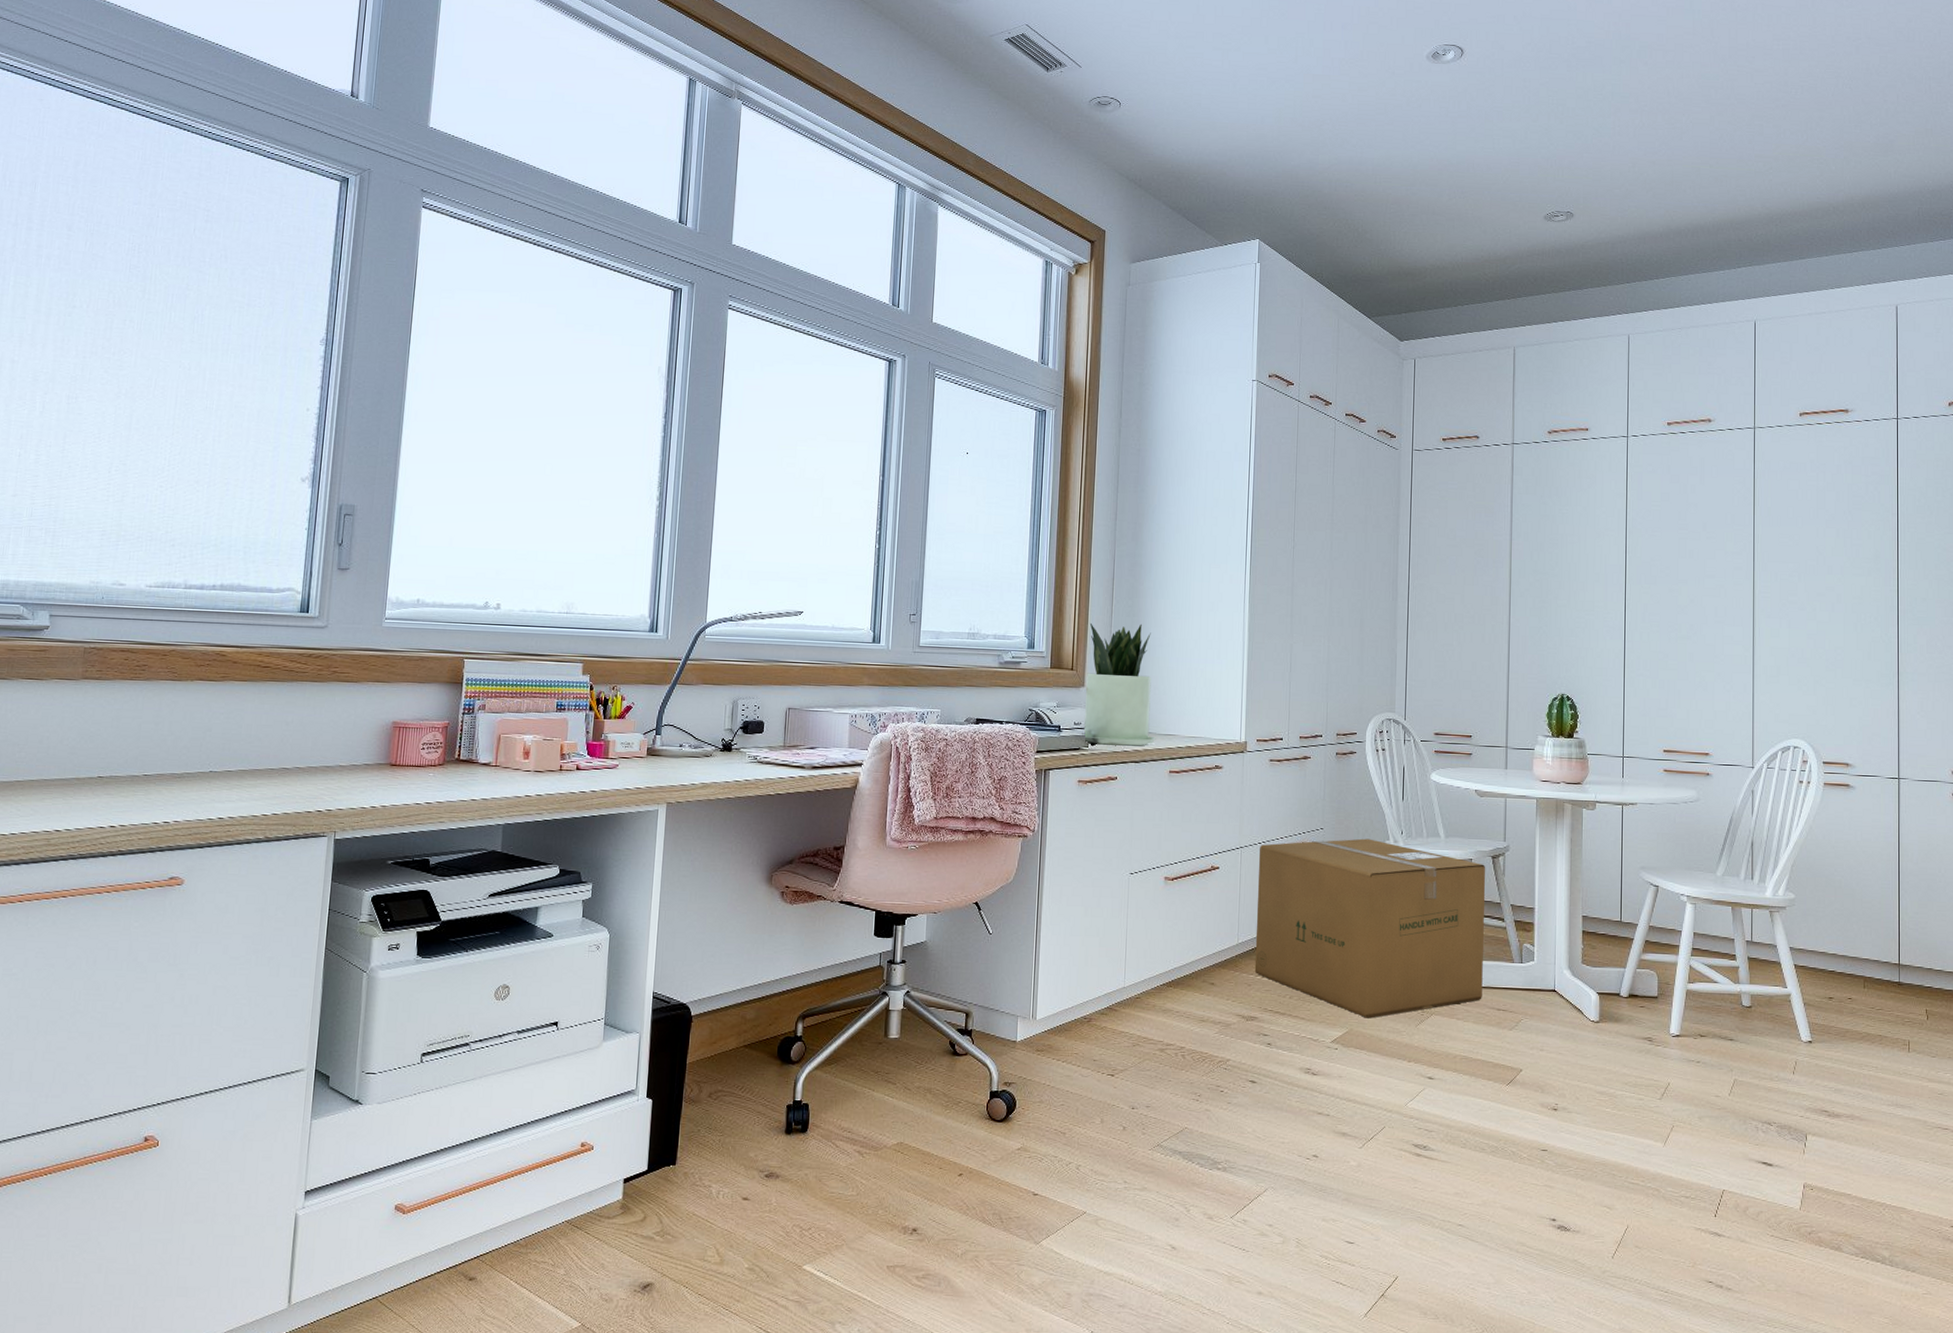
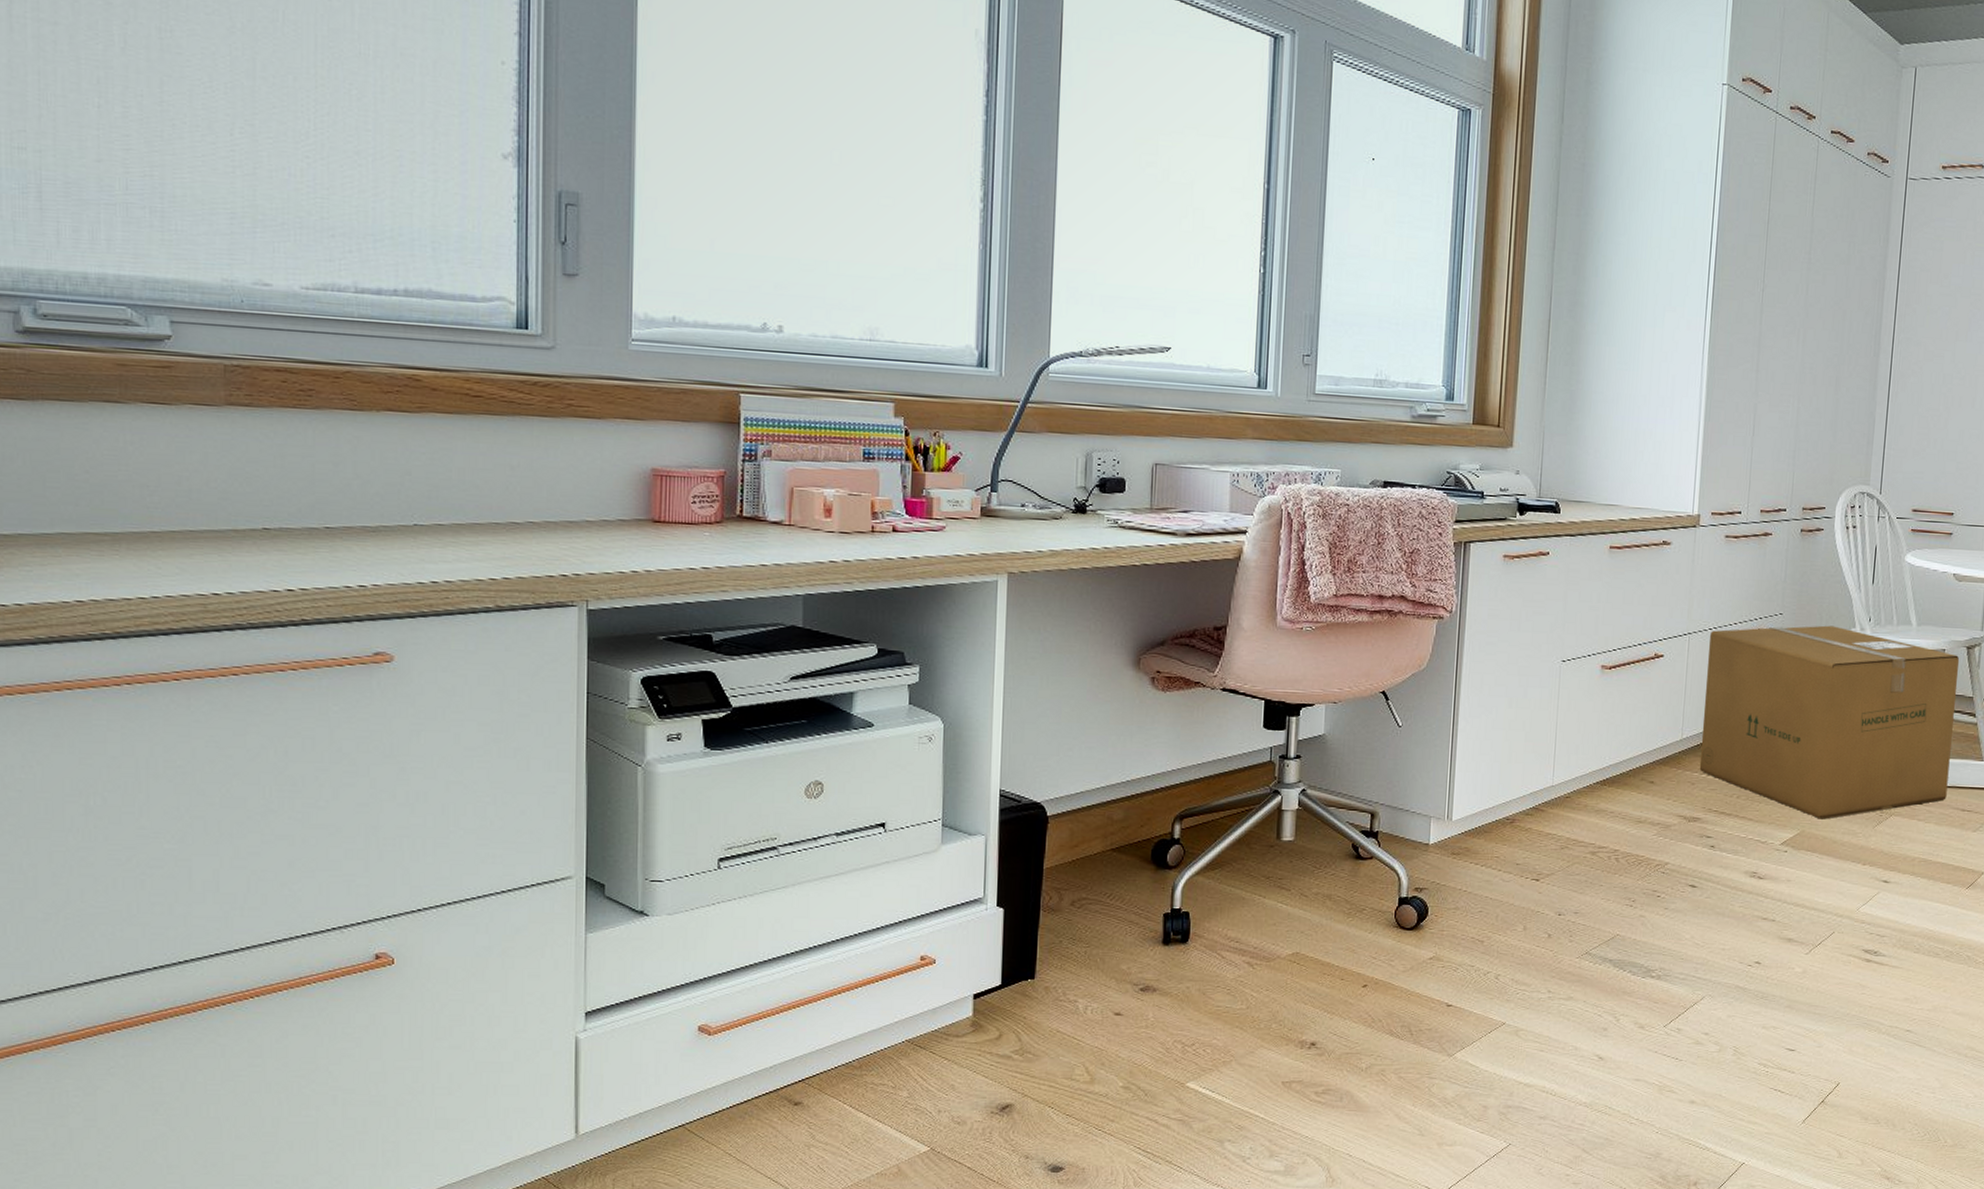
planter: present [1082,623,1156,746] -> none [1509,373,1596,517]

